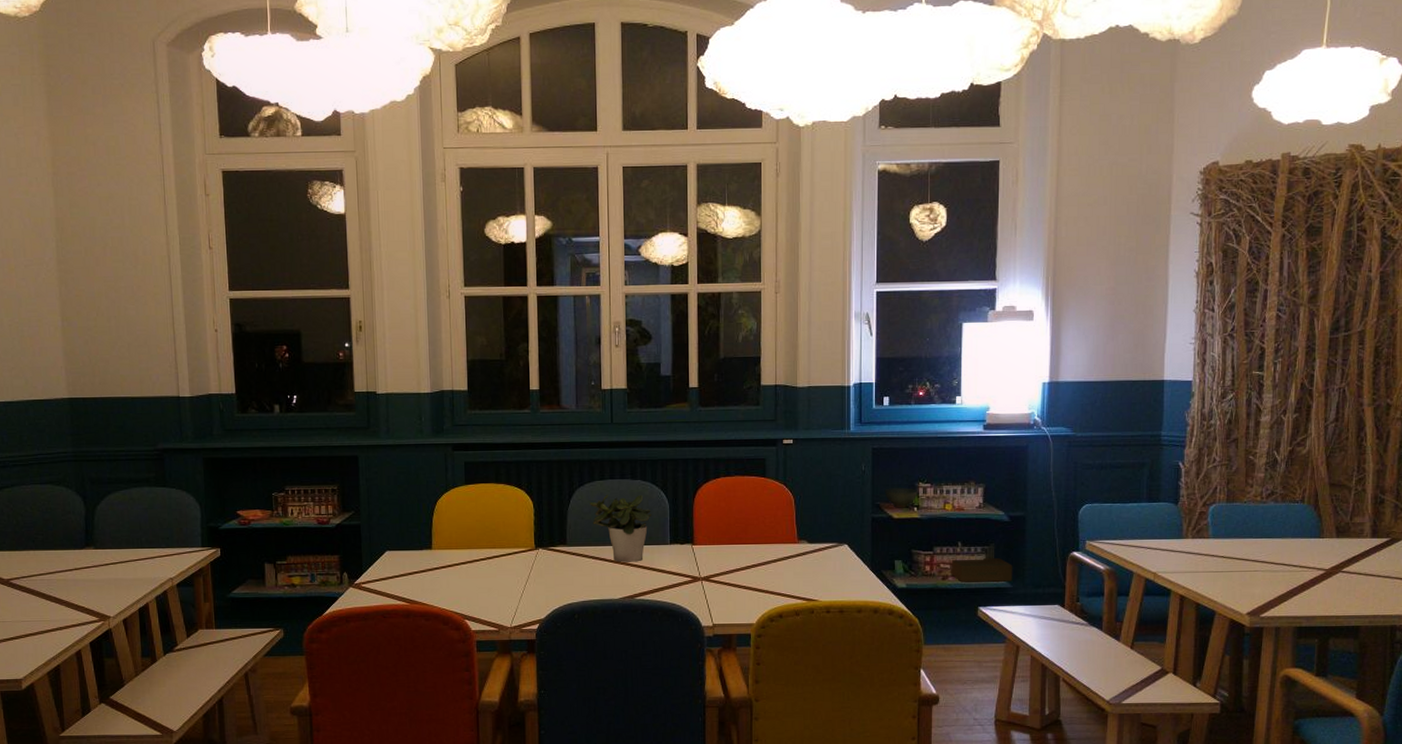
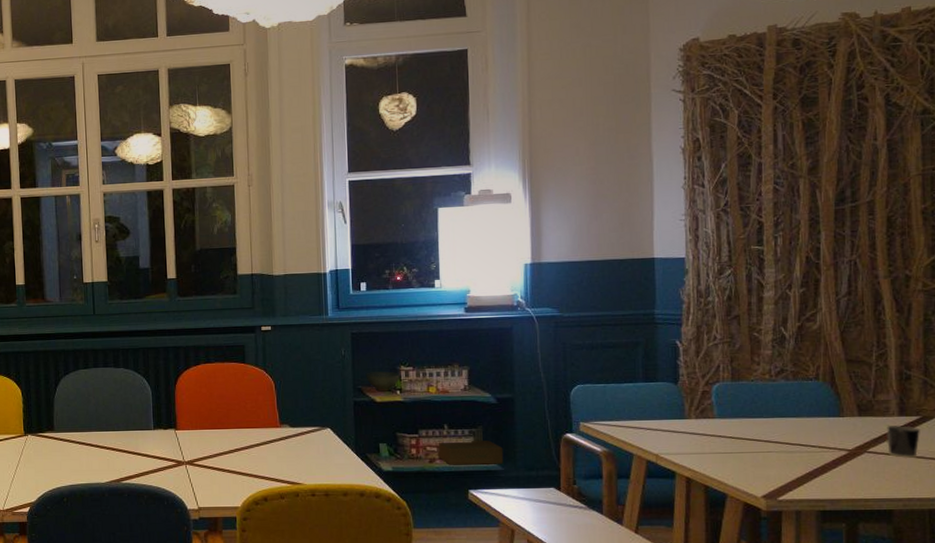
potted plant: present [590,494,652,563] -> none [75,382,136,448]
mug: none [1359,547,1389,579] -> present [887,425,920,459]

